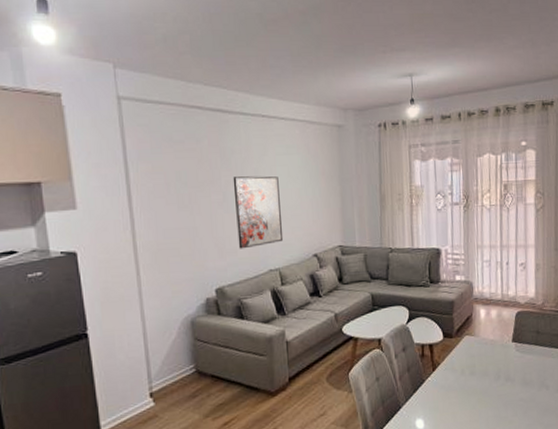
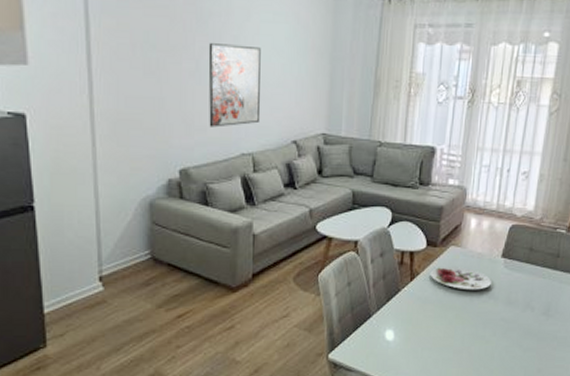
plate: none [449,354,507,375] -> present [430,267,492,290]

